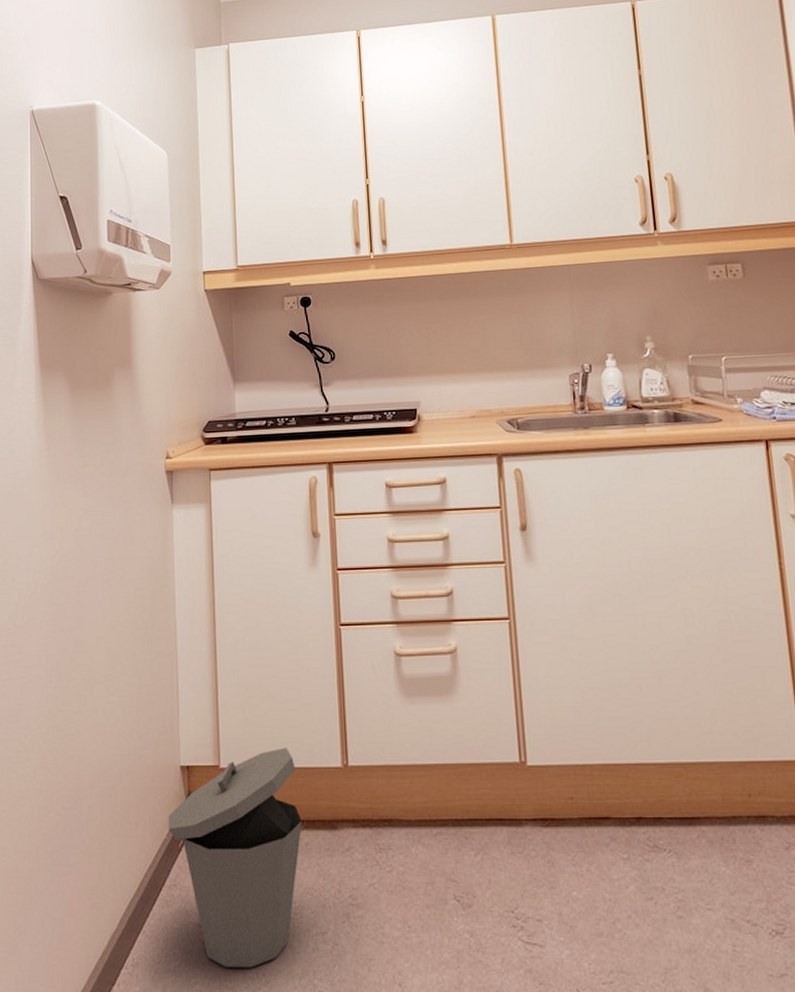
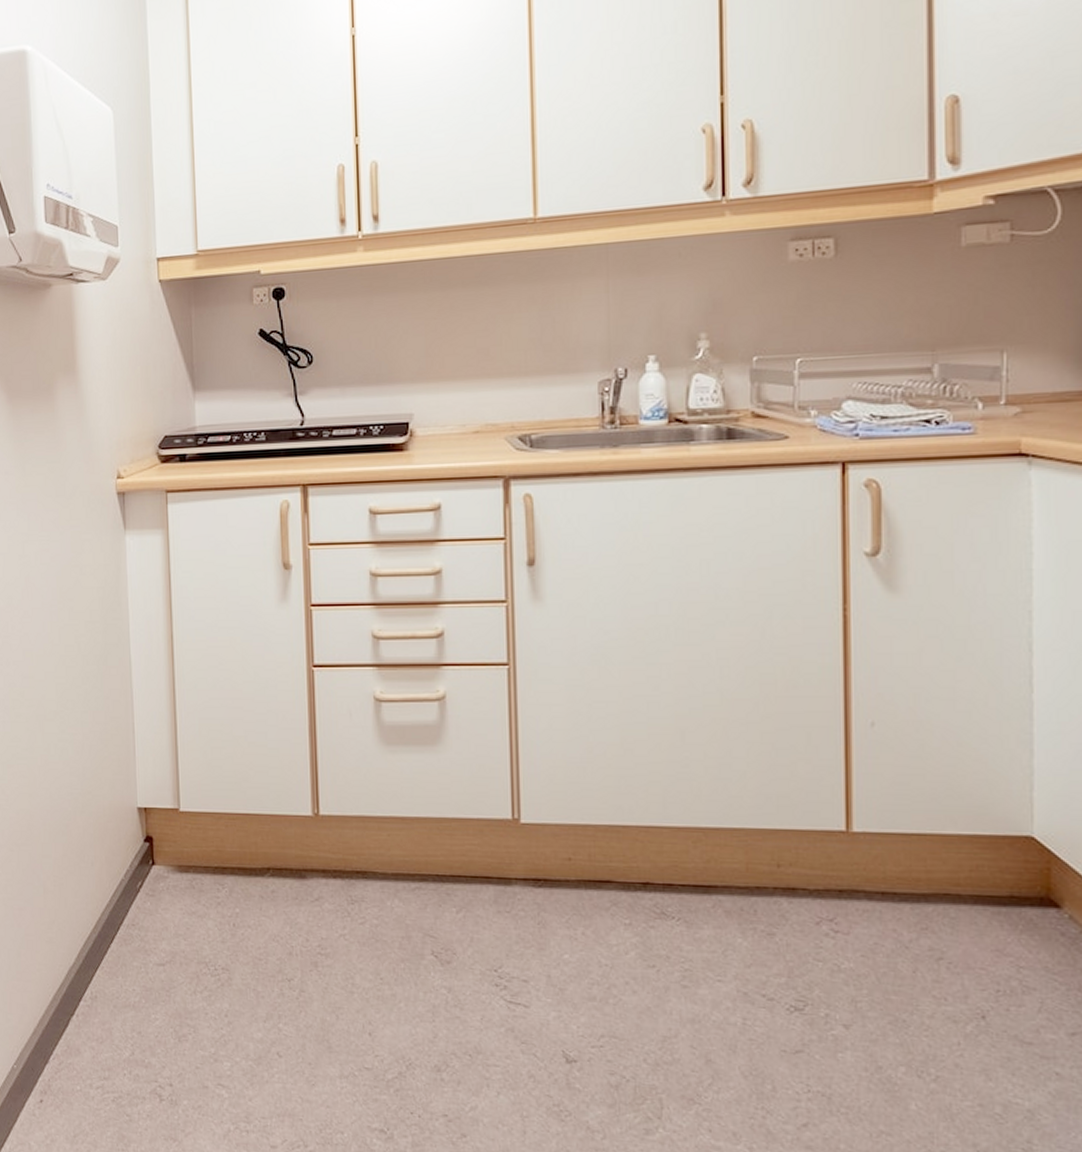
trash can: present [168,748,302,968] -> none [125,793,268,1008]

